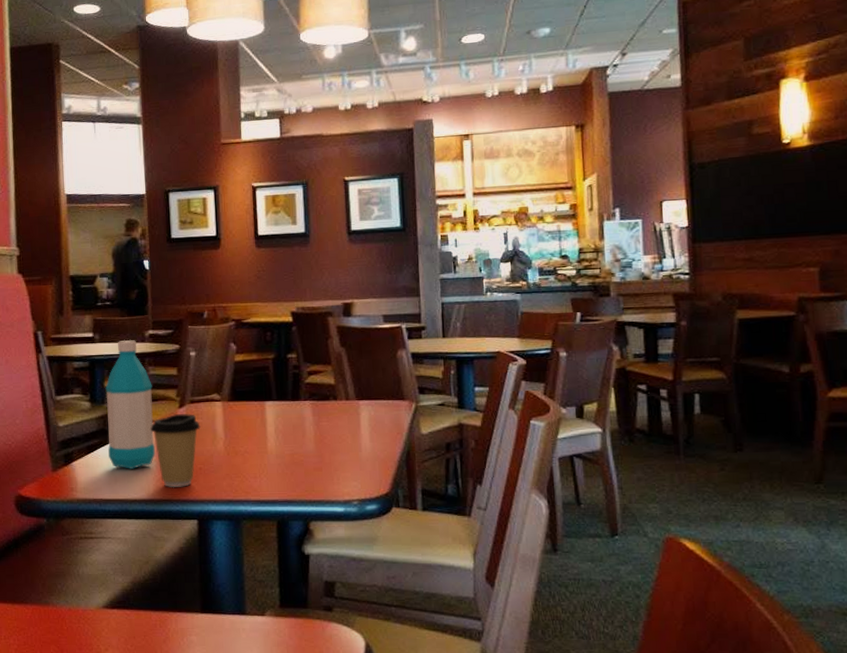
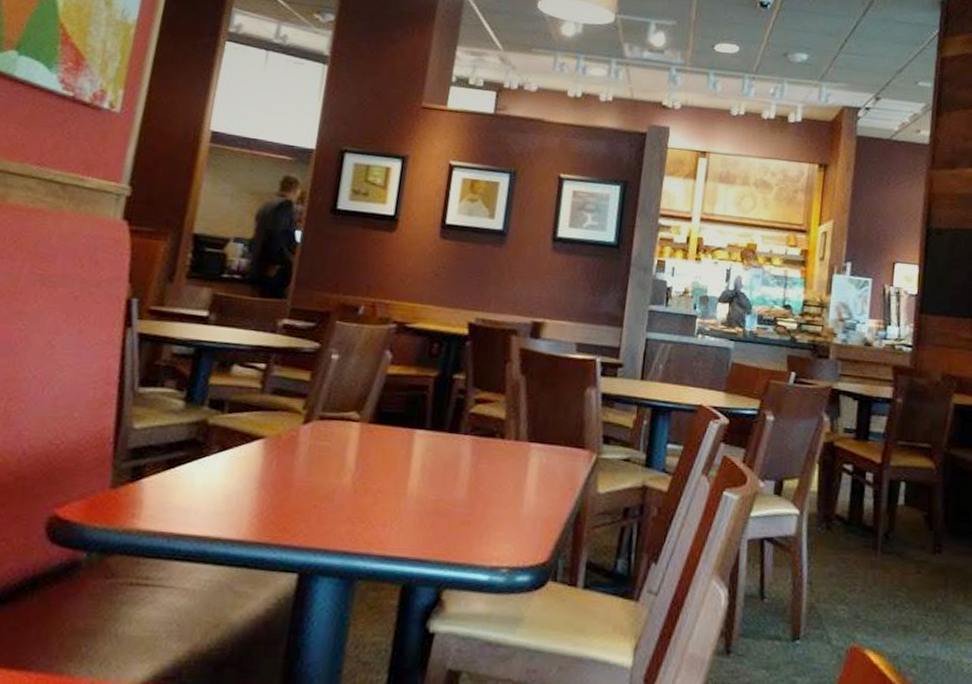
water bottle: present [105,340,155,469] -> none [194,327,274,497]
coffee cup: present [150,414,201,488] -> none [259,431,327,529]

